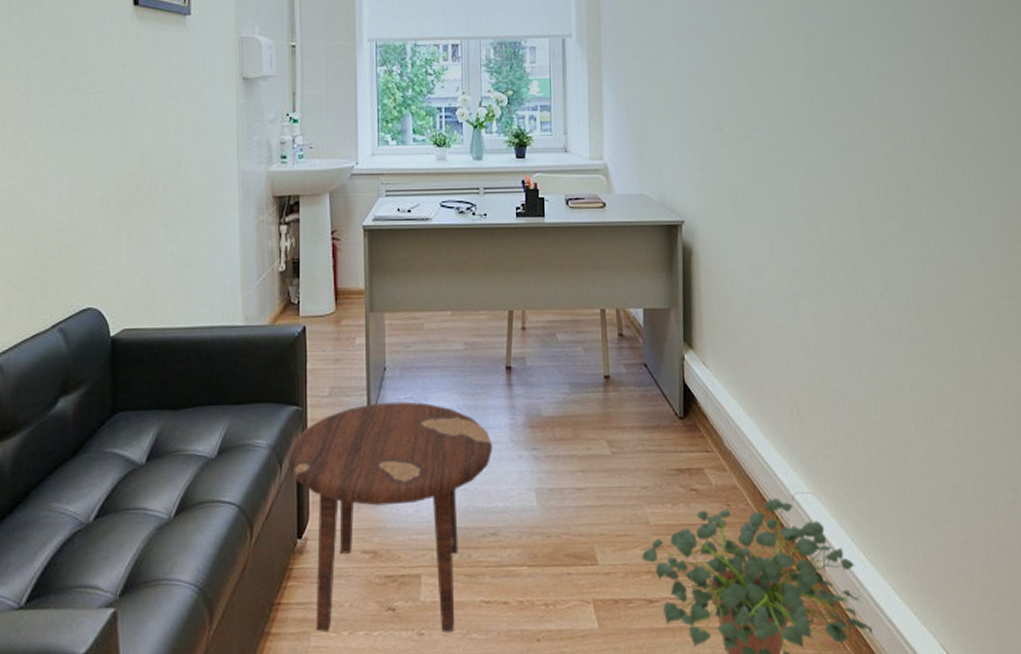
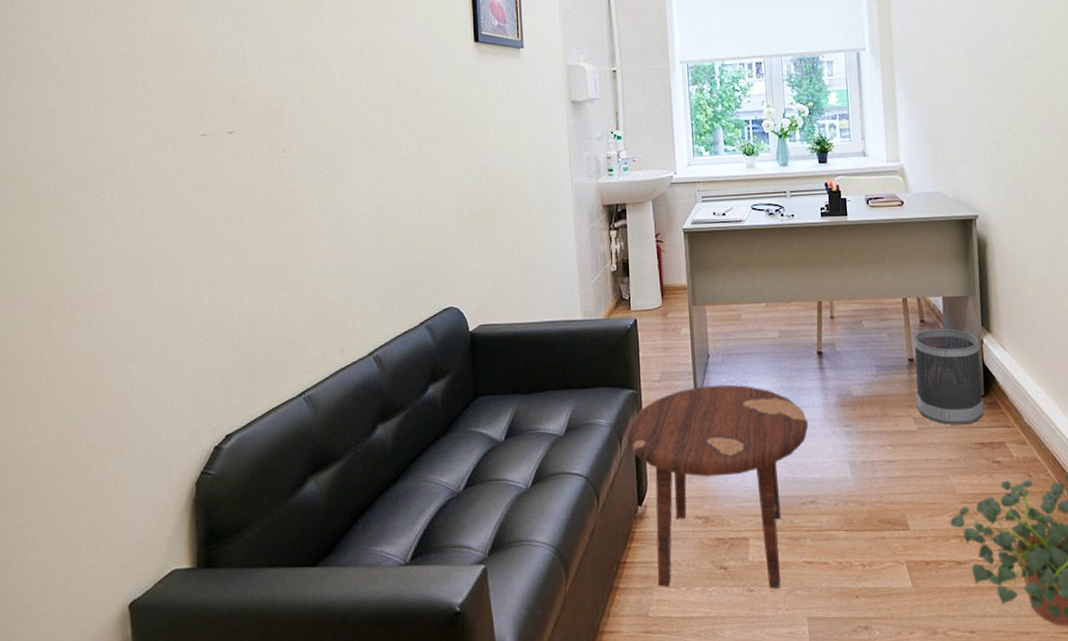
wastebasket: none [610,343,683,449] -> present [913,328,984,425]

